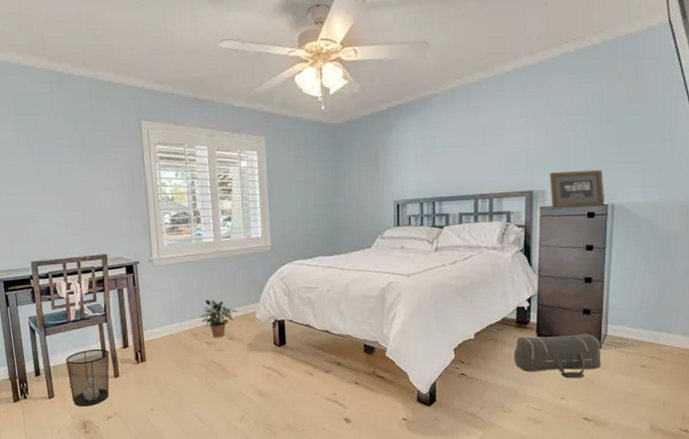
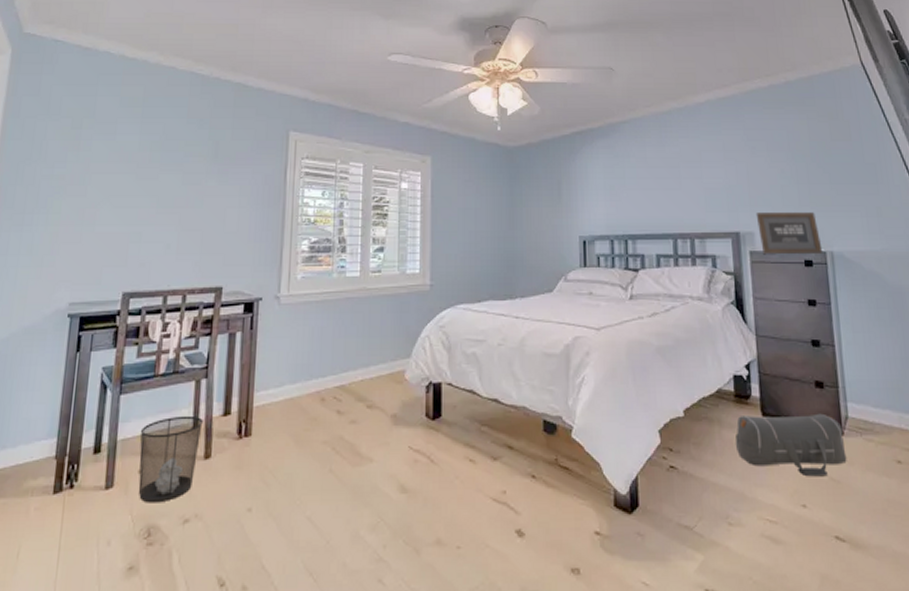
potted plant: present [199,300,238,338] -> none [331,352,382,405]

